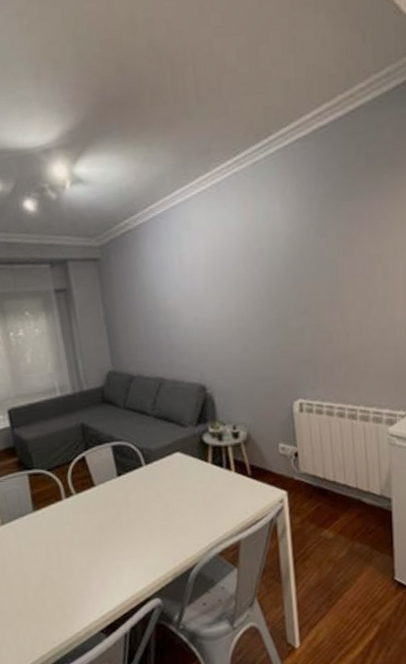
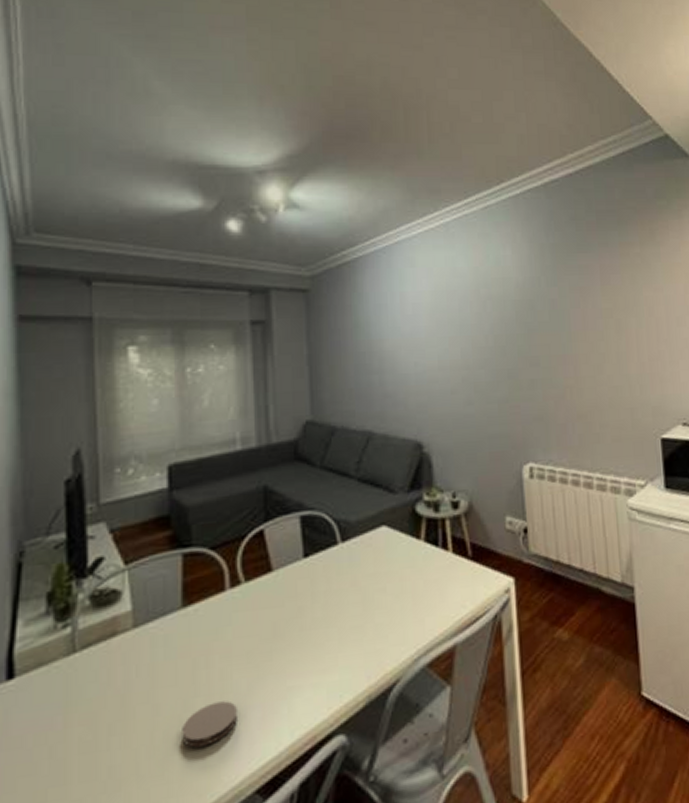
coaster: none [45,574,82,603] -> present [182,701,237,748]

